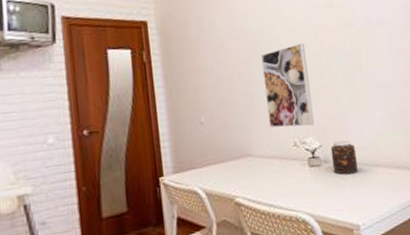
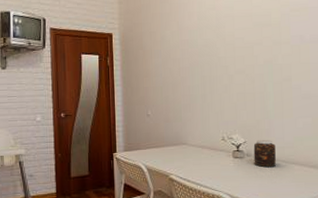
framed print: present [260,43,315,128] -> none [201,56,242,125]

